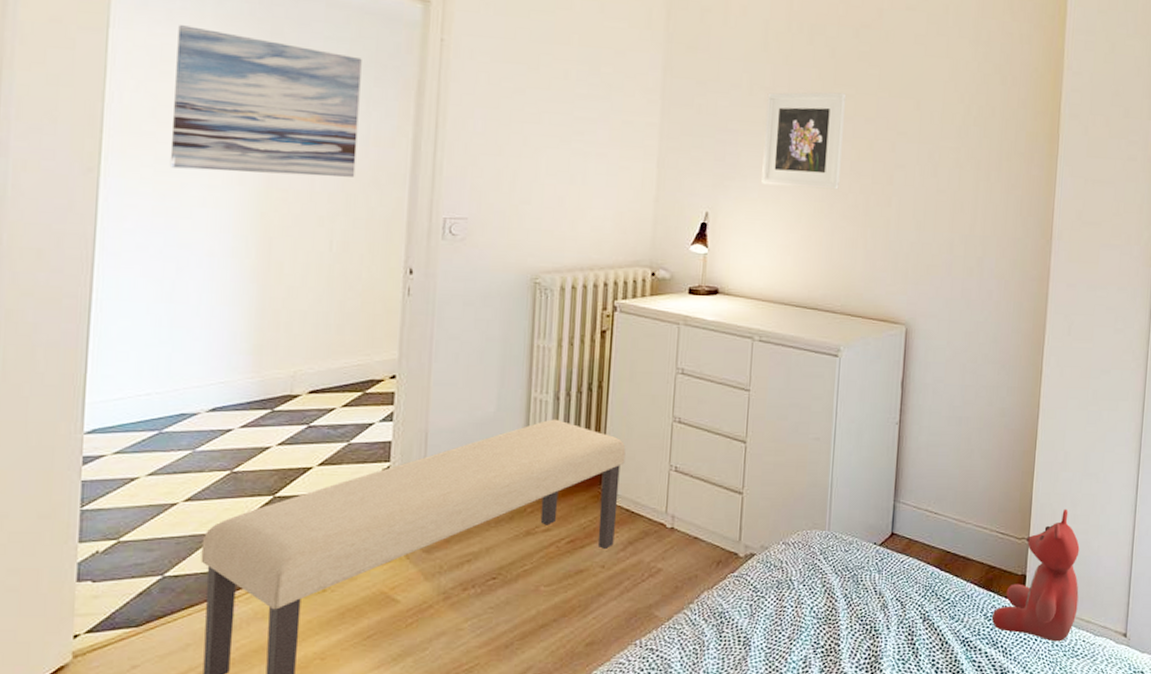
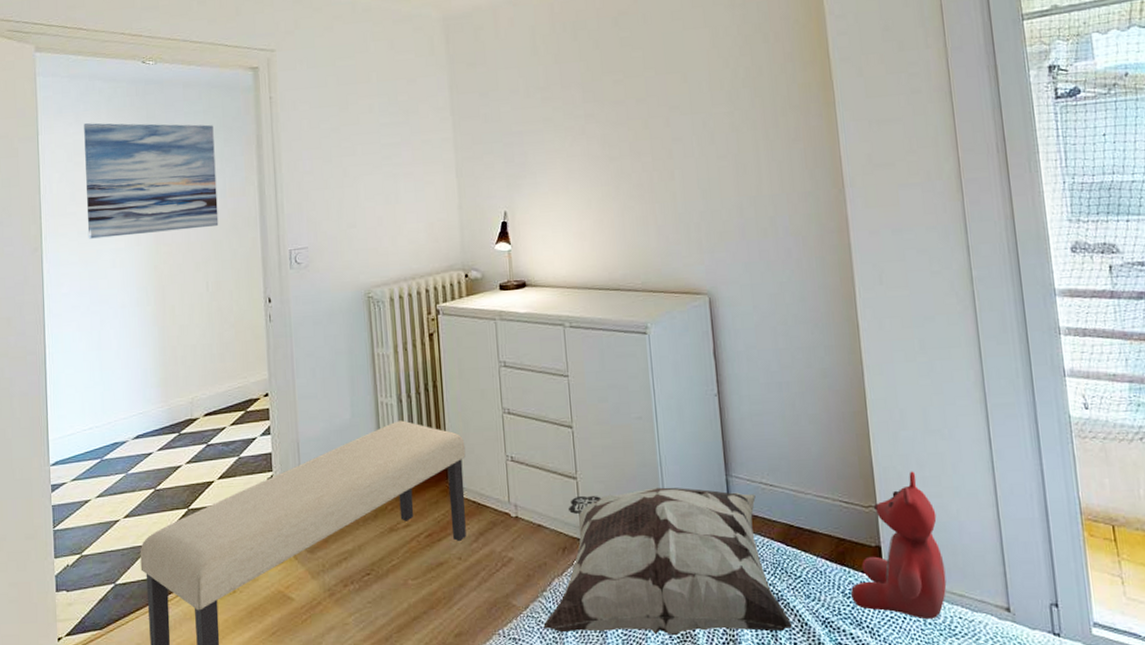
decorative pillow: none [685,508,933,650] -> present [543,487,792,635]
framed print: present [761,92,847,190] -> none [543,80,622,178]

